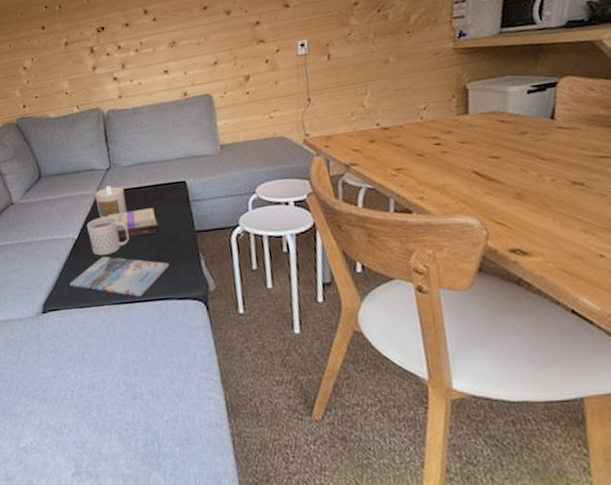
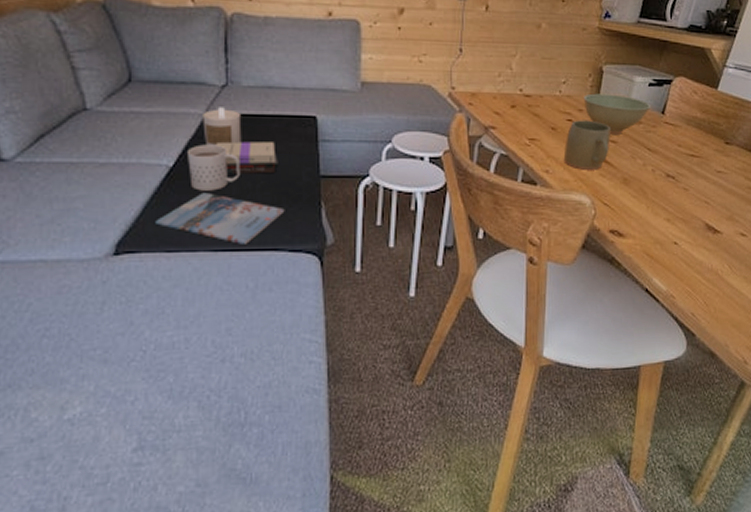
mug: none [436,140,492,191] -> present [563,120,610,170]
bowl: none [449,108,536,150] -> present [583,93,652,134]

